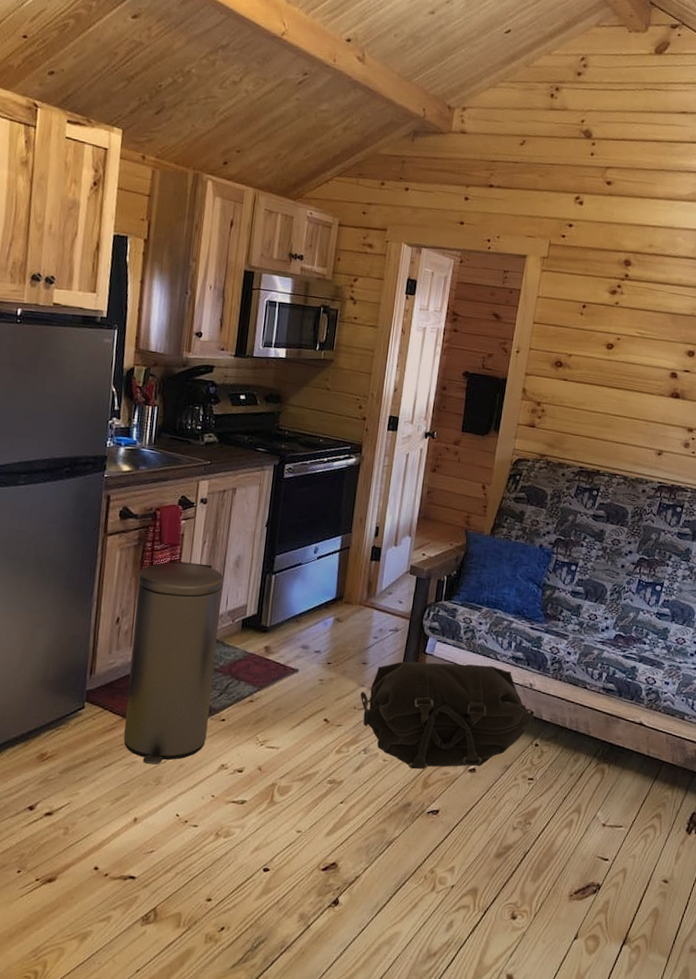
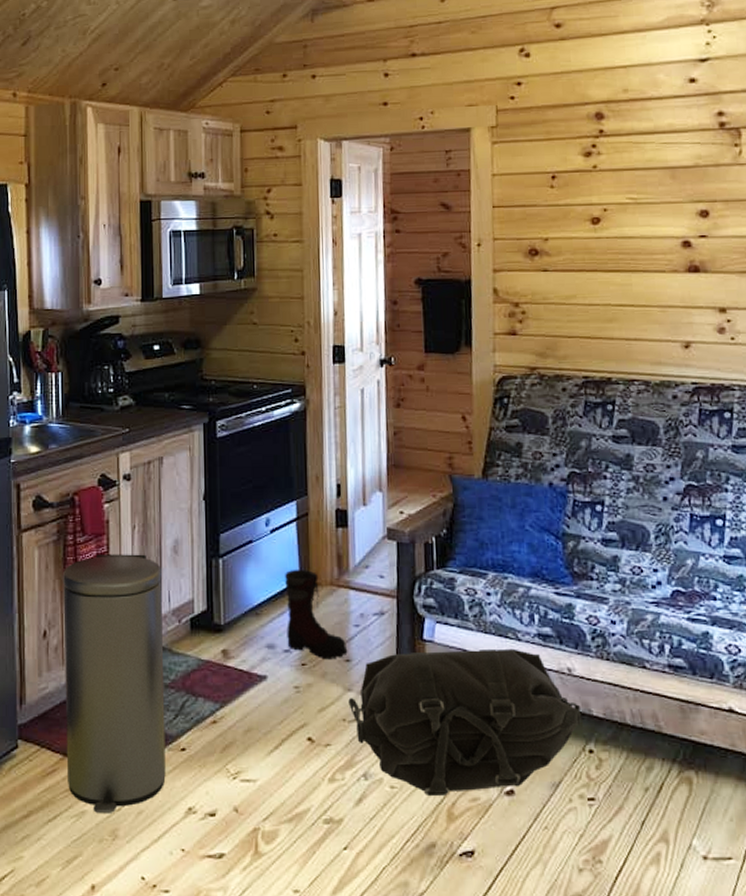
boot: none [318,589,366,662] -> present [285,569,348,660]

